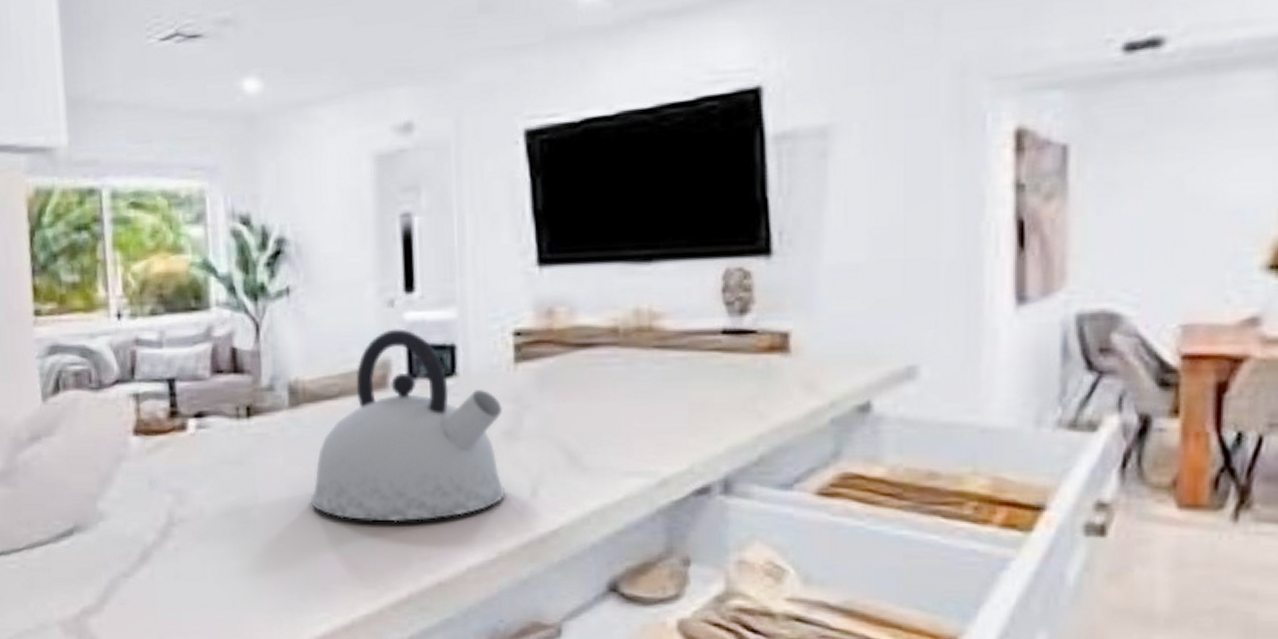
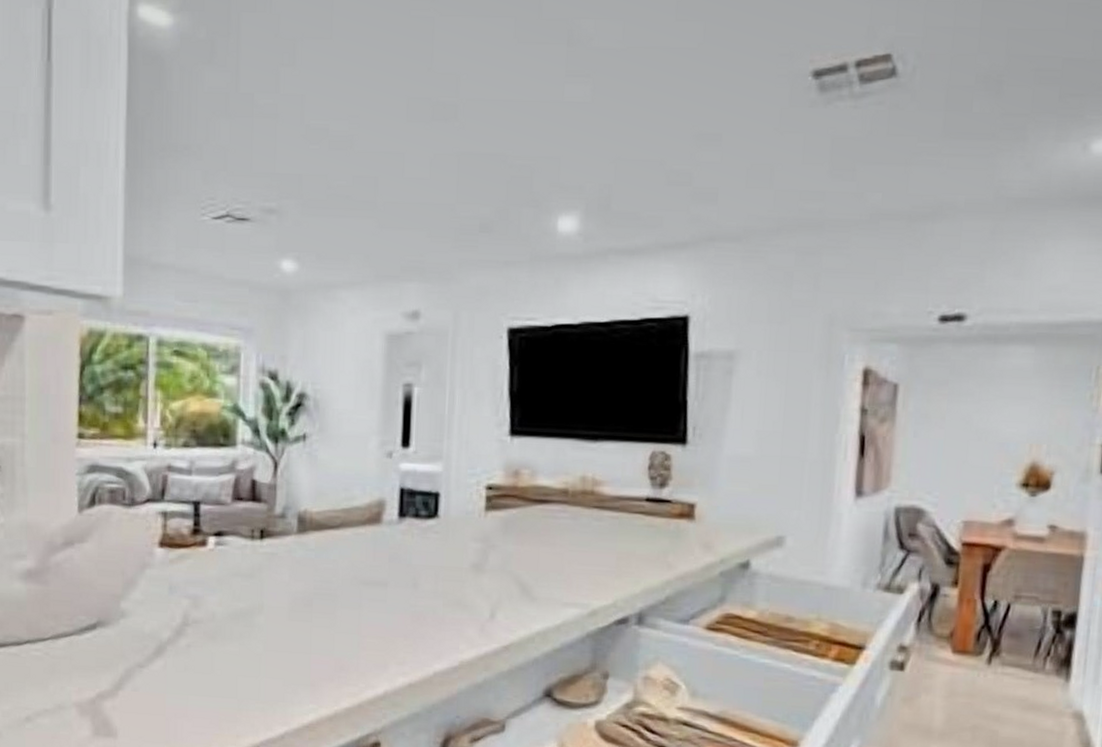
kettle: present [310,329,505,522] -> none [308,475,474,633]

